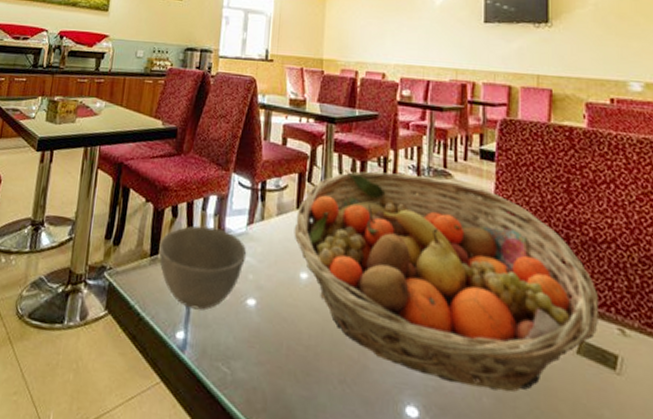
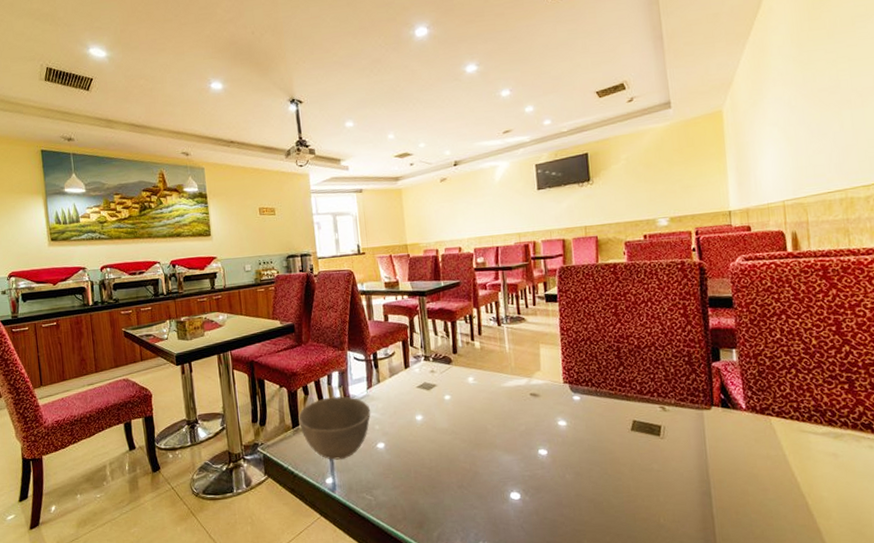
fruit basket: present [294,171,600,392] -> none [405,323,646,470]

